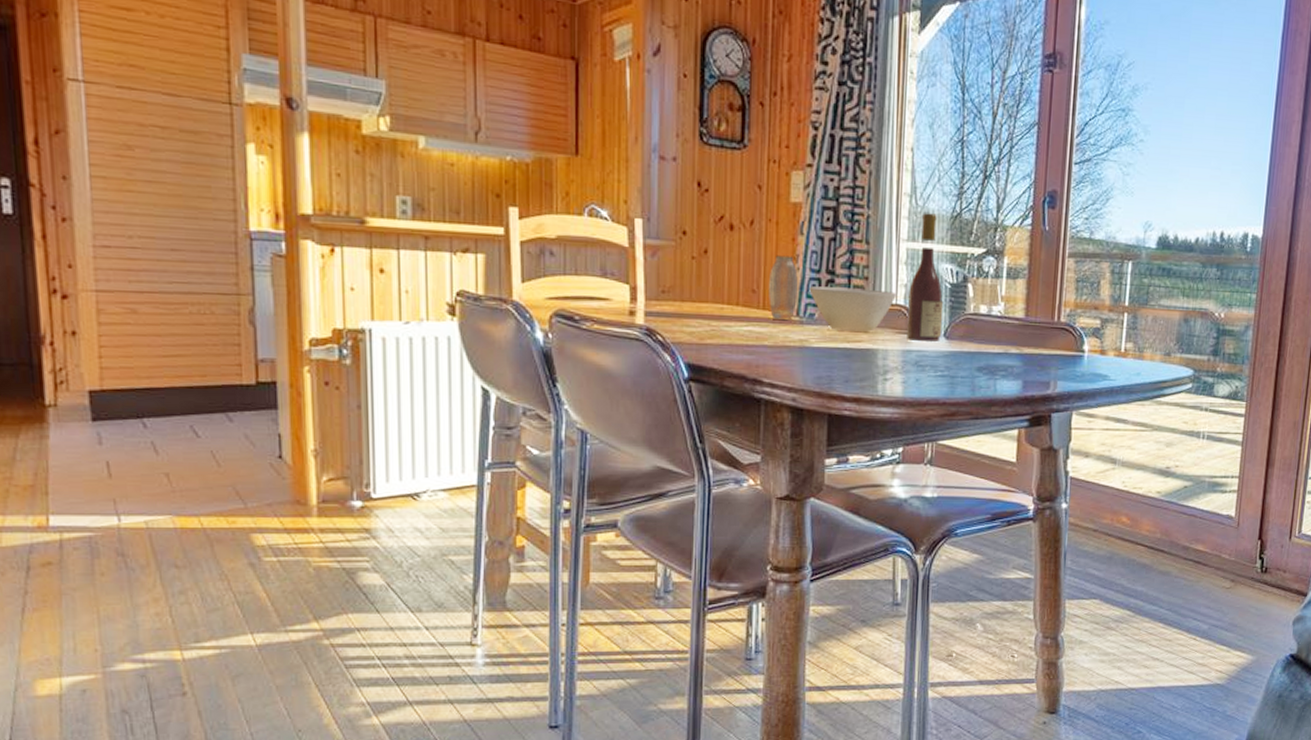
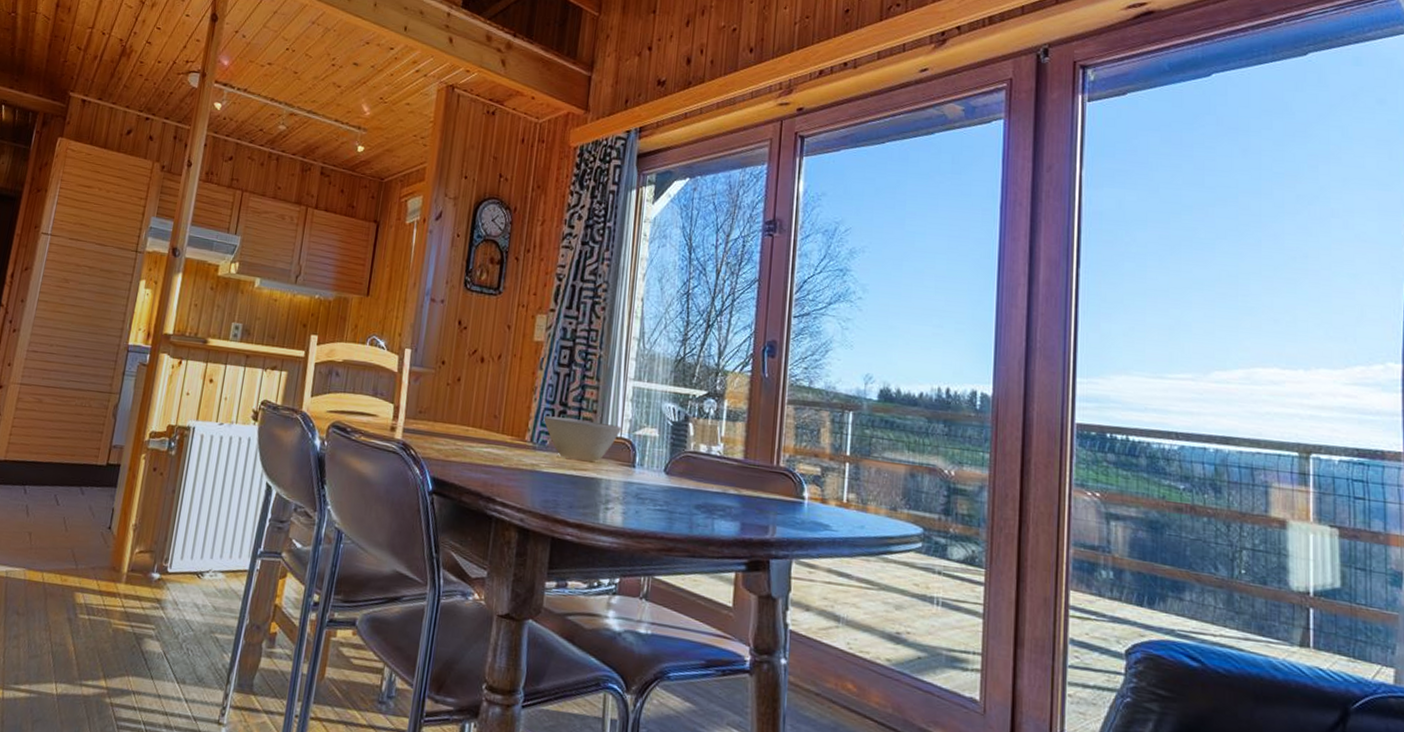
vase: present [769,255,799,320] -> none [507,386,535,445]
wine bottle: present [907,213,944,343] -> none [629,356,665,477]

